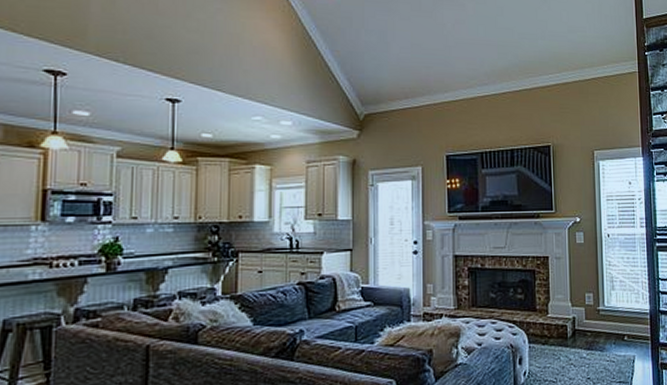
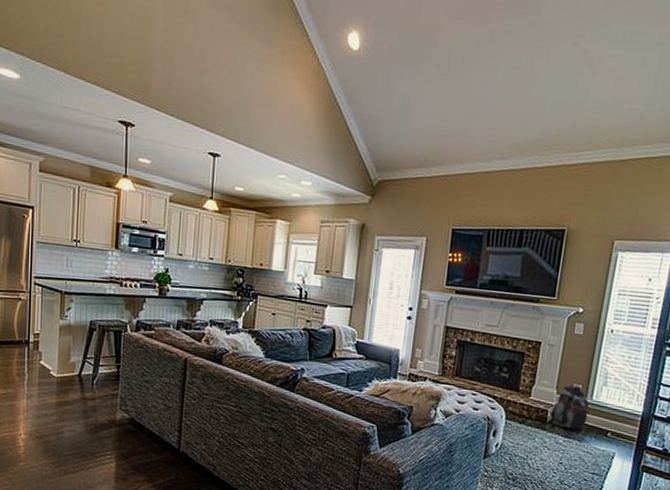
backpack: none [570,294,604,342] -> present [550,384,590,431]

